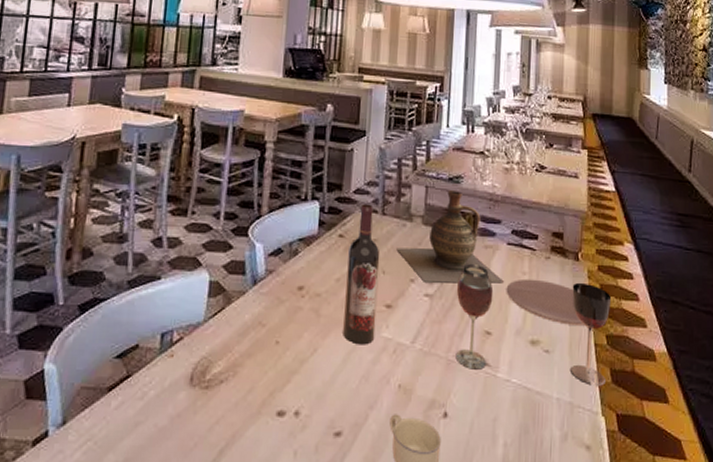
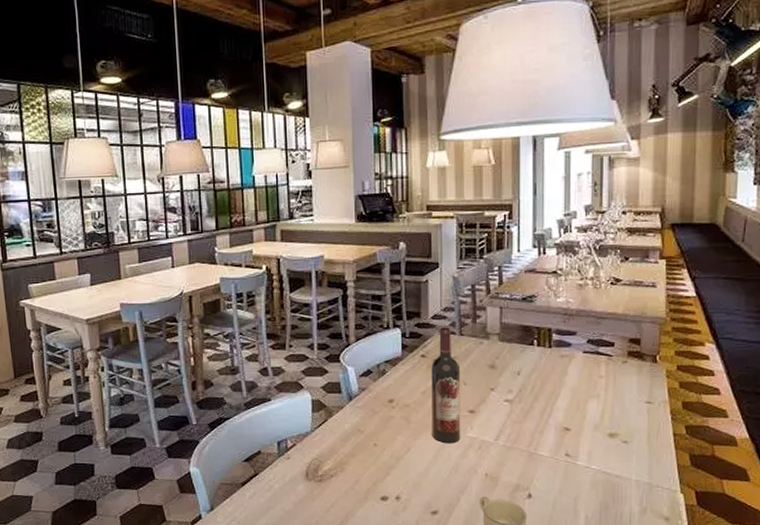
ceramic jug: present [396,190,504,284] -> none [475,309,581,390]
wineglass: present [455,264,494,370] -> none [534,372,571,459]
plate: present [506,278,584,325] -> none [583,381,663,419]
wineglass: present [571,282,612,386] -> none [649,381,691,469]

